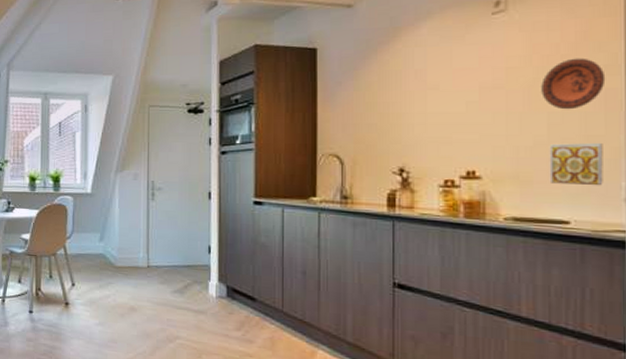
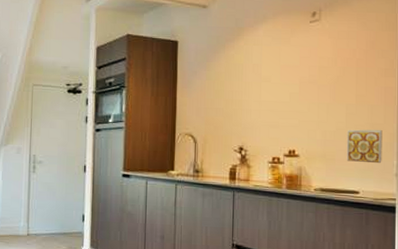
decorative plate: present [541,58,606,110] -> none [343,62,386,103]

